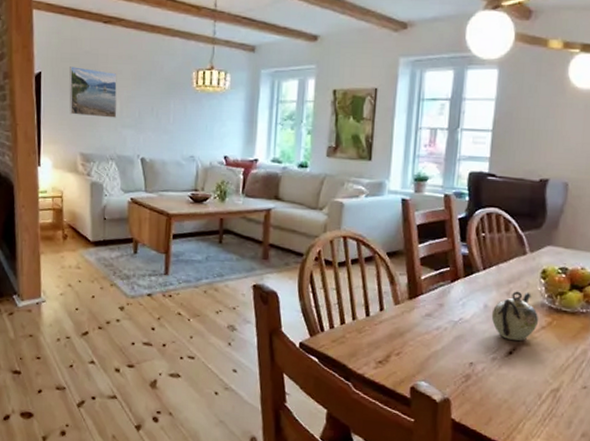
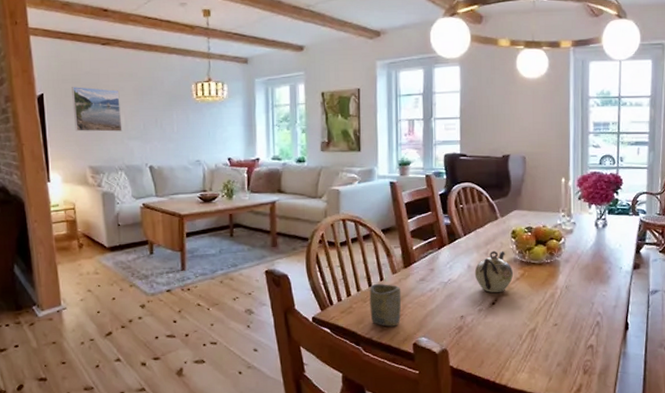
cup: none [365,314,403,365] -> present [369,284,402,327]

